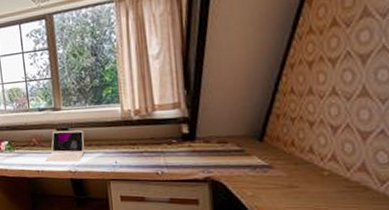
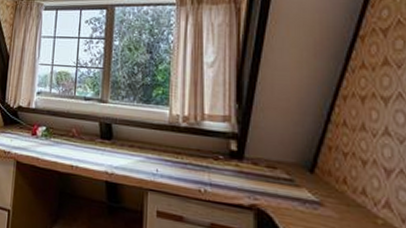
laptop: present [45,130,85,162] -> none [82,124,128,163]

